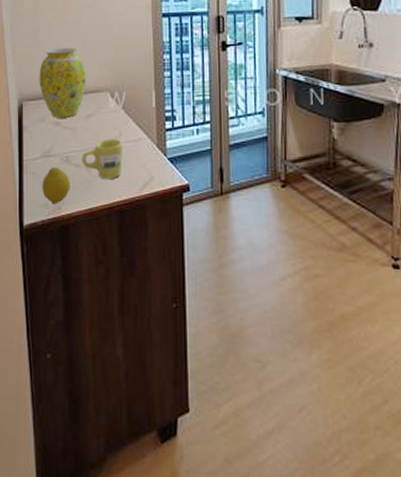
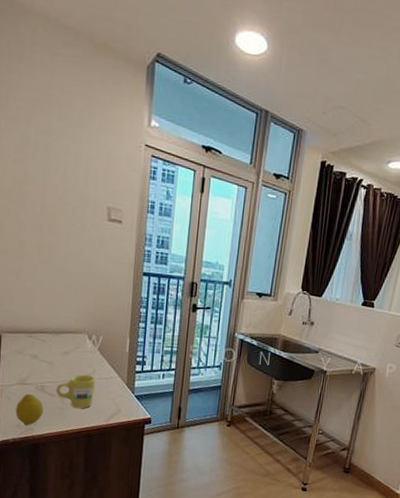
vase: present [39,47,86,118] -> none [19,288,67,353]

